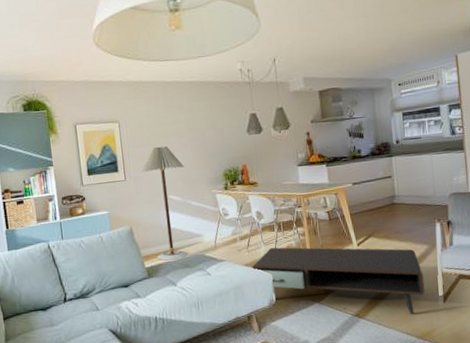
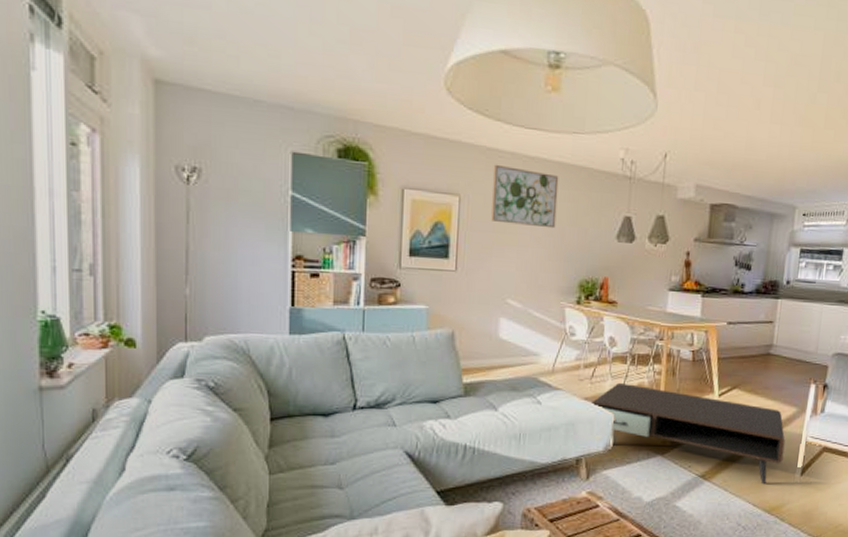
wall art: none [140,92,197,137] -> present [491,164,559,229]
floor lamp: present [140,145,188,261] -> none [477,235,532,379]

